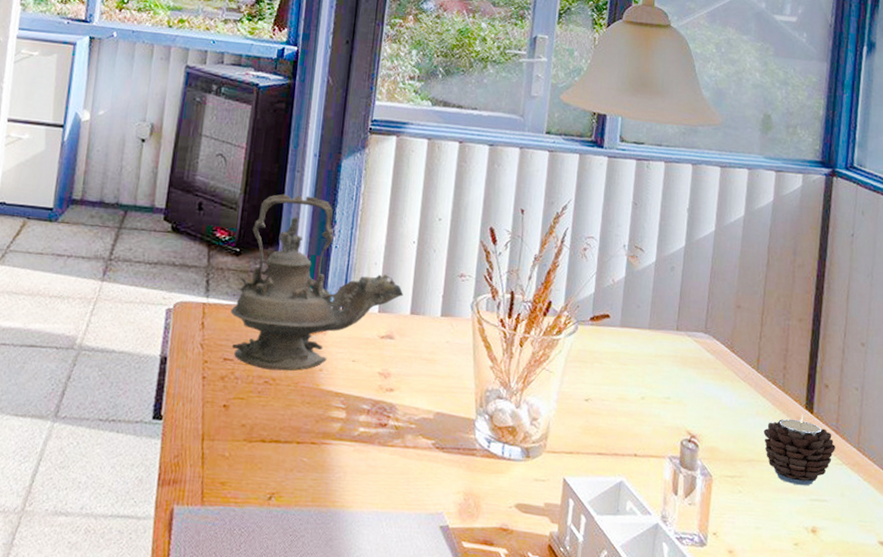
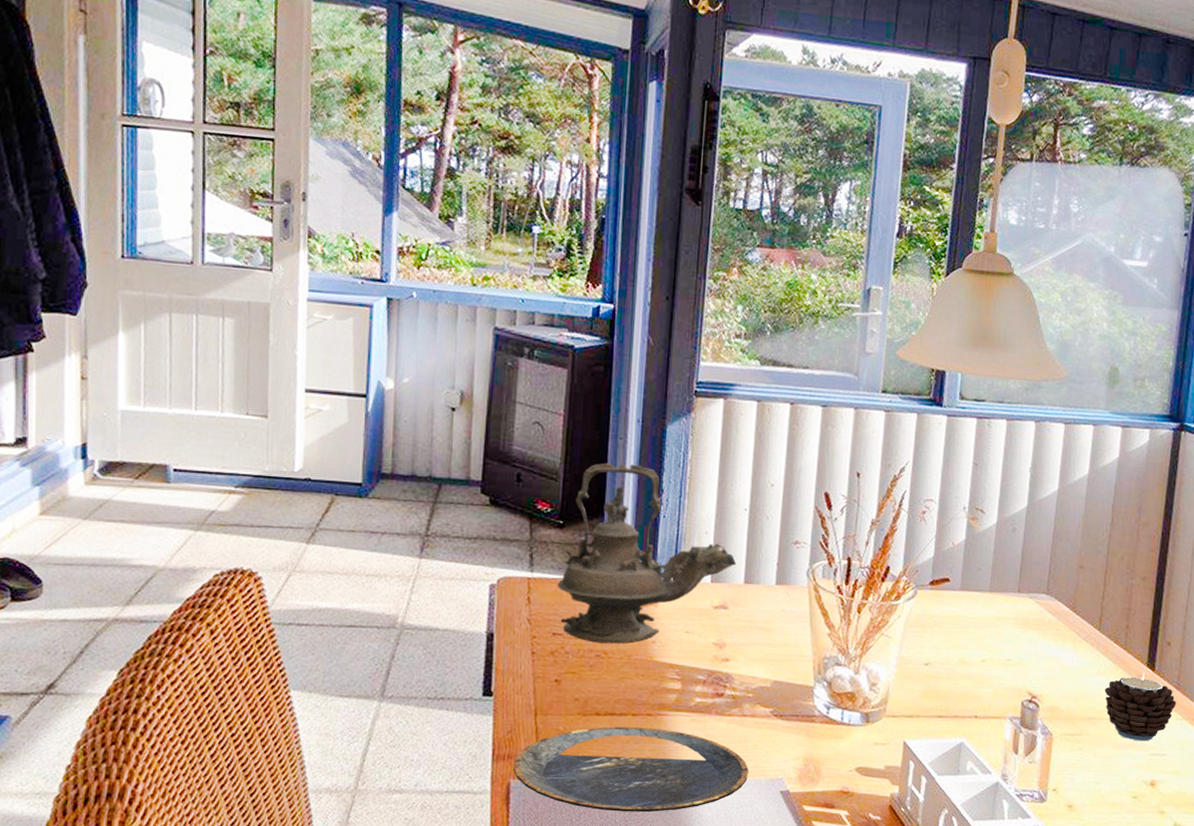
plate: none [177,454,409,544] -> present [513,726,749,813]

